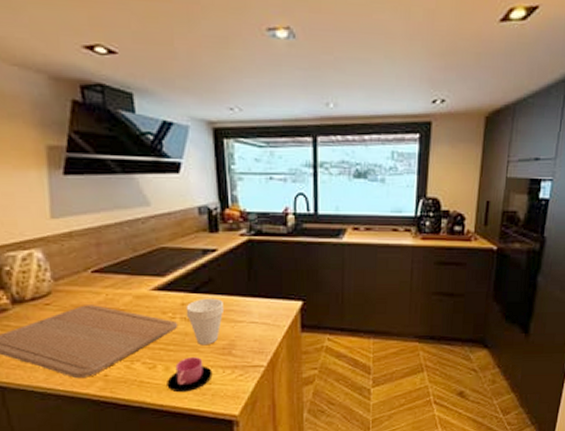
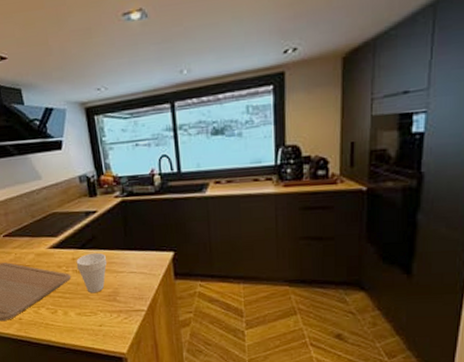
cup: present [167,357,213,393] -> none [66,303,102,333]

